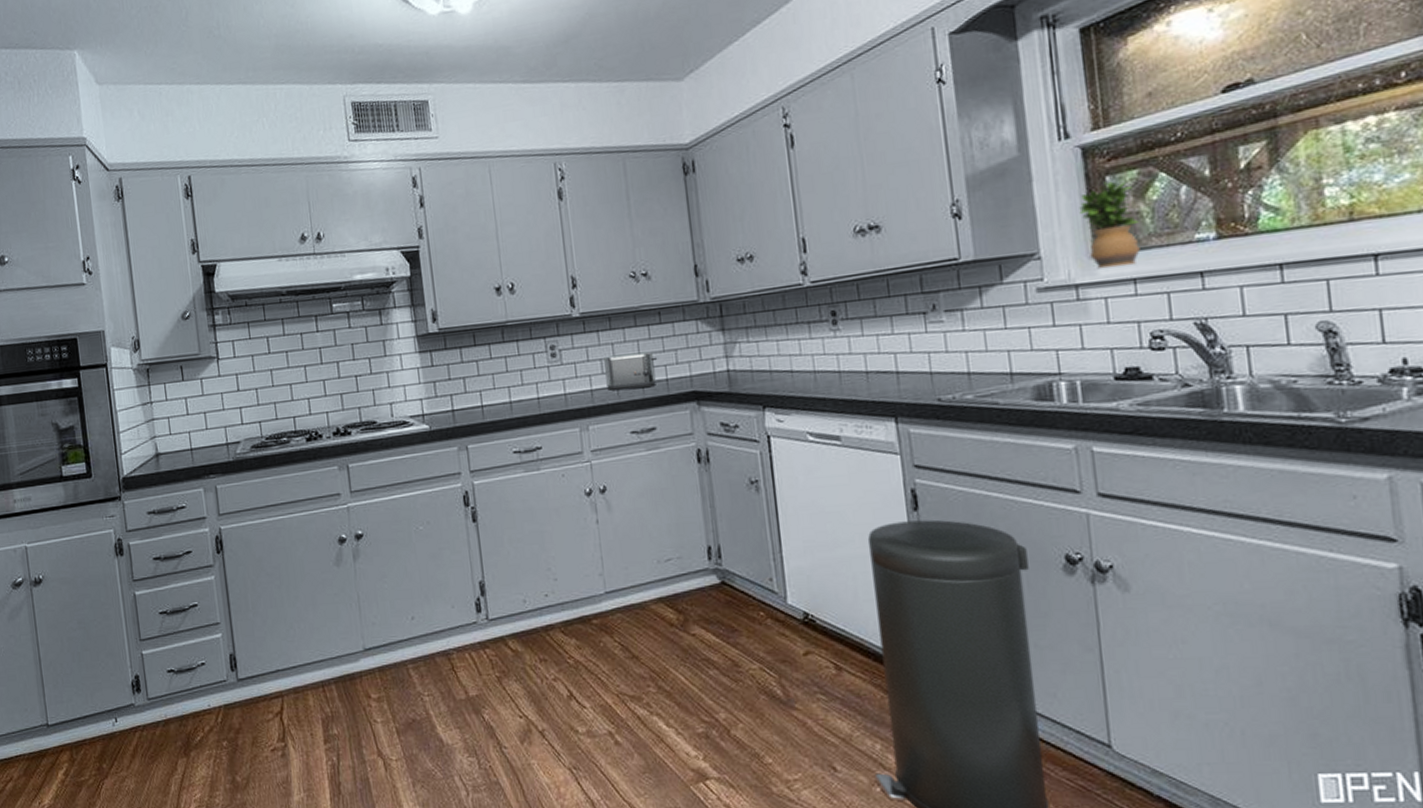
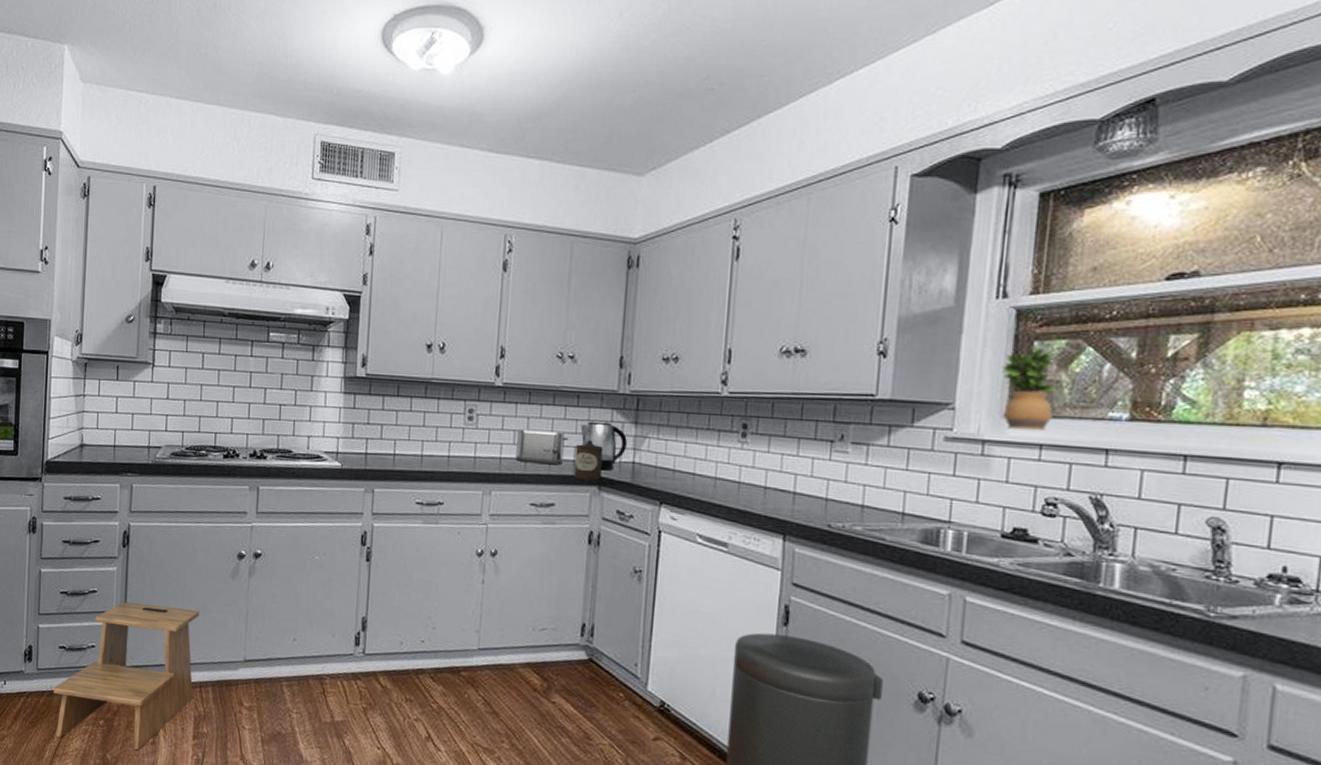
step stool: none [167,606,317,768] -> present [52,602,200,750]
canister: none [666,355,698,398] -> present [574,440,603,481]
kettle: none [667,333,718,384] -> present [580,420,627,471]

